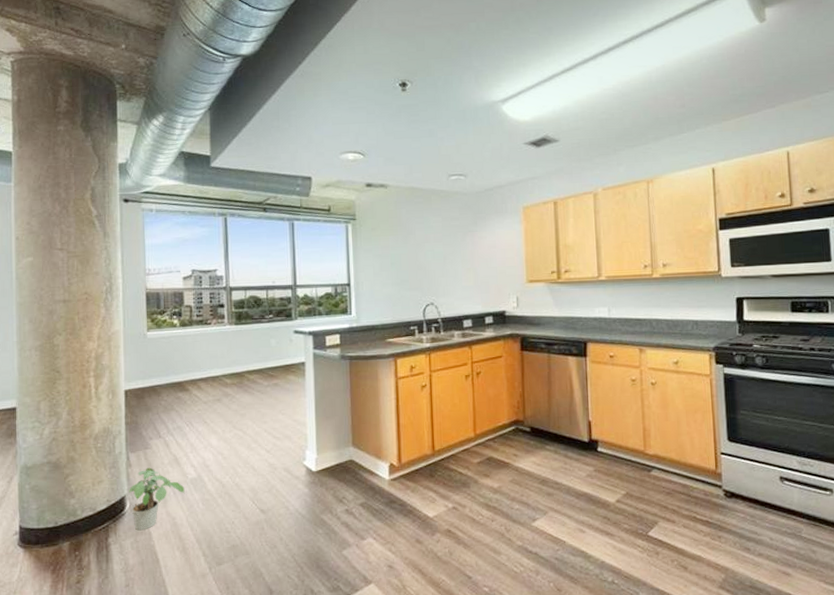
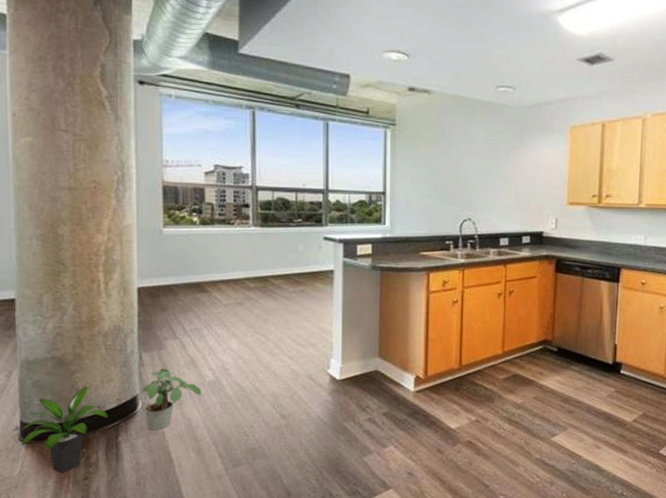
potted plant: none [19,488,99,577] -> present [19,385,108,473]

